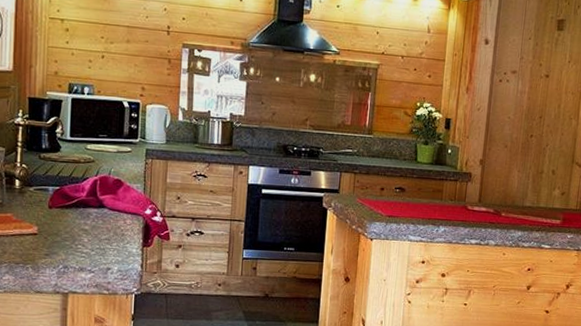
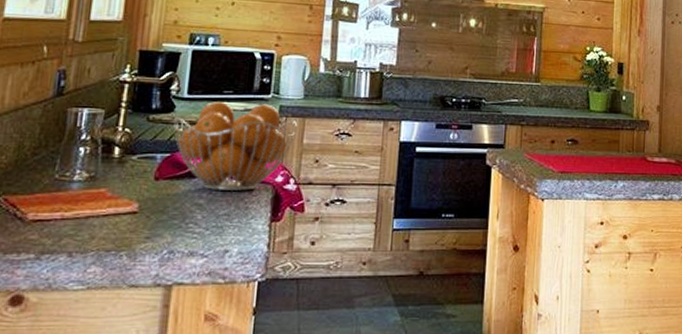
fruit basket: none [60,143,162,220] -> present [173,100,298,191]

